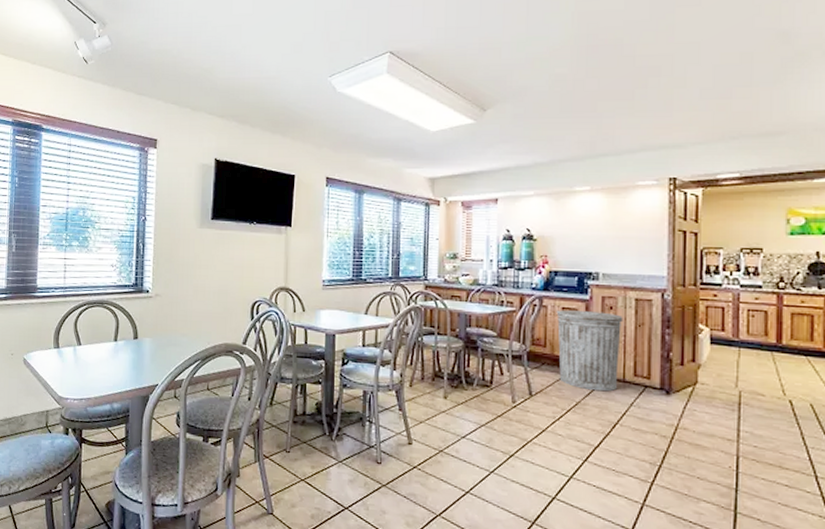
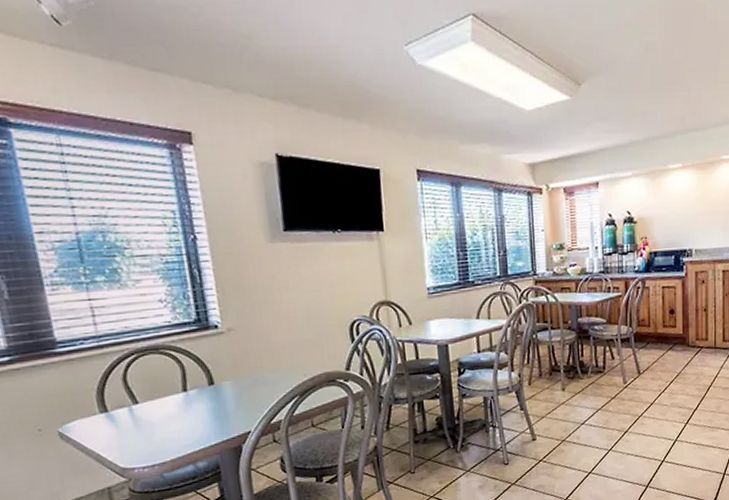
trash can: present [556,310,623,392] -> none [657,286,713,360]

